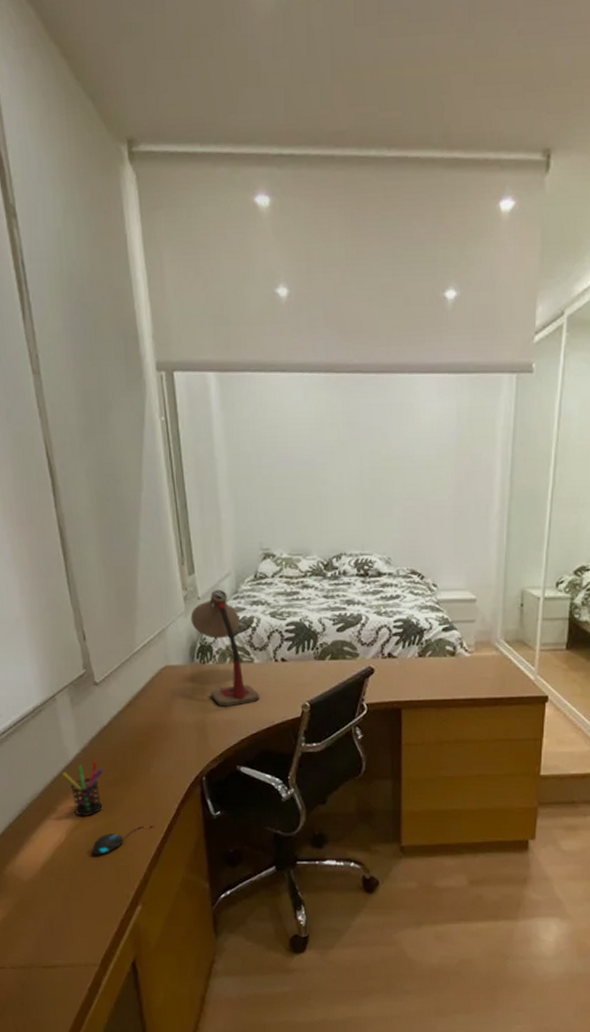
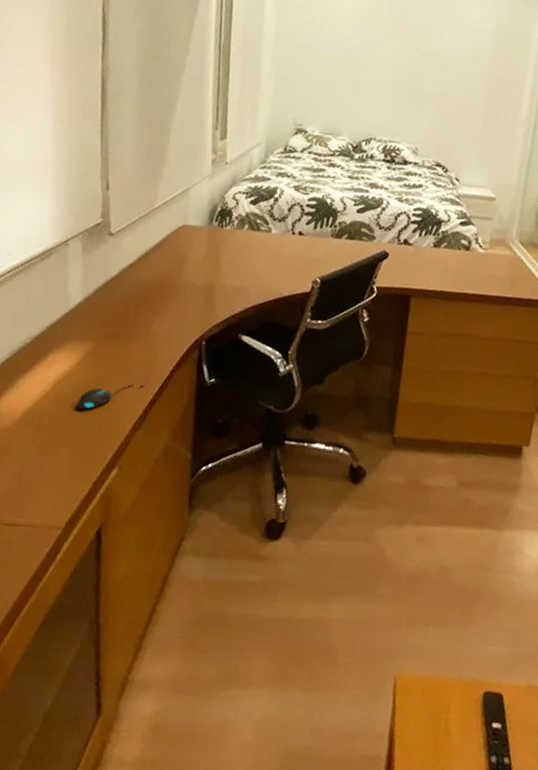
pen holder: present [63,760,104,816] -> none [61,310,103,368]
desk lamp: present [190,589,260,707] -> none [215,156,273,273]

